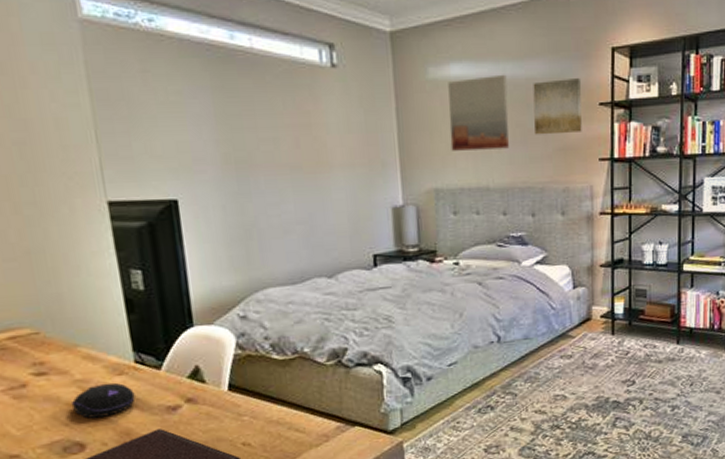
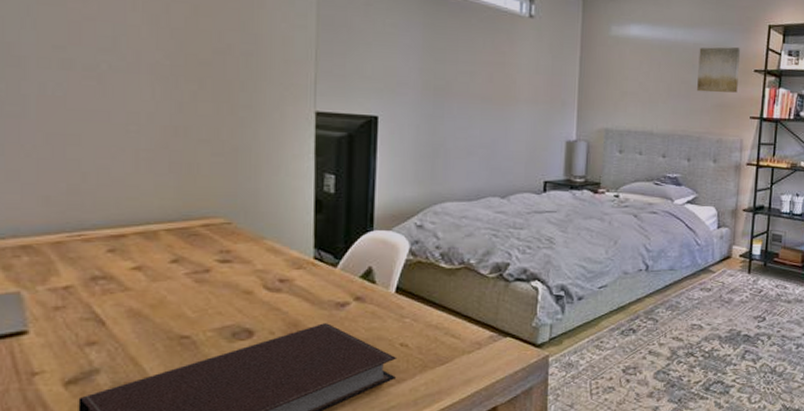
computer mouse: present [71,382,136,419] -> none [248,275,309,308]
wall art: present [448,74,509,151] -> none [623,38,678,101]

